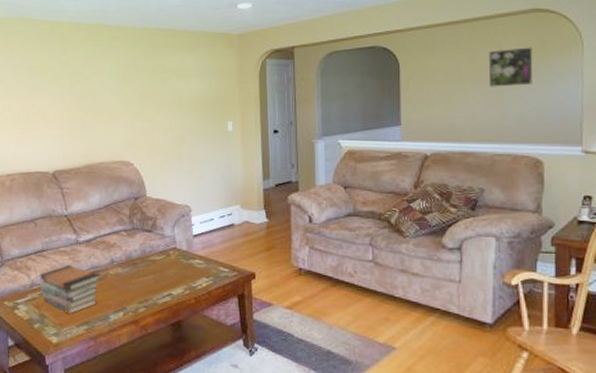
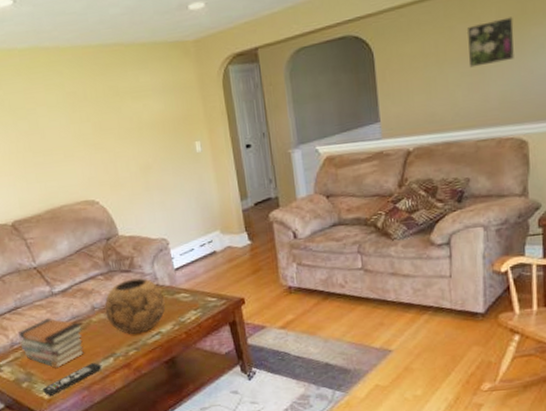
remote control: none [52,314,110,342] -> present [43,363,101,397]
decorative bowl: none [123,239,180,293] -> present [104,278,166,335]

